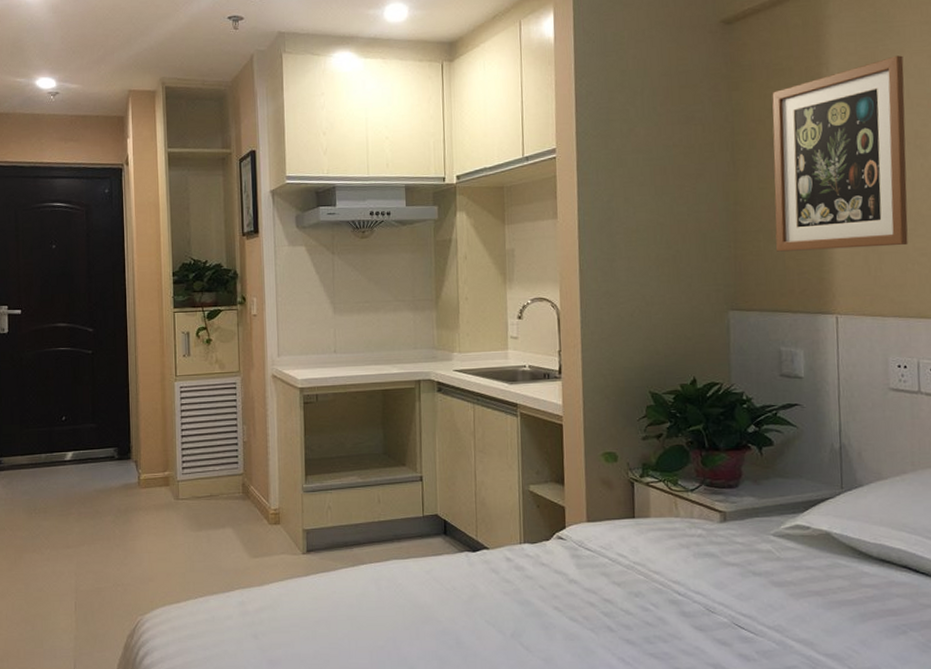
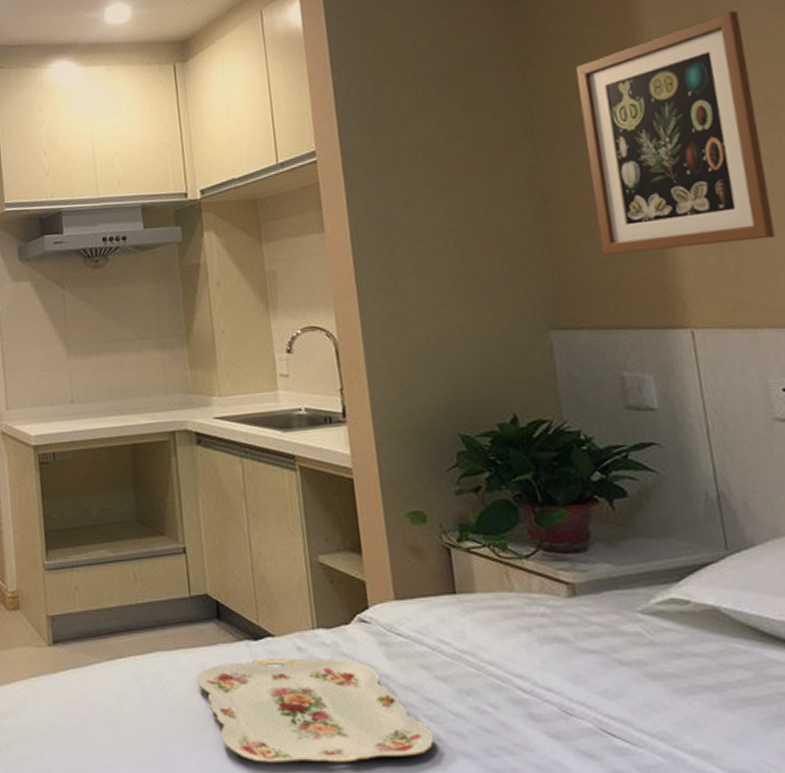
serving tray: none [423,566,608,648] -> present [196,657,435,763]

